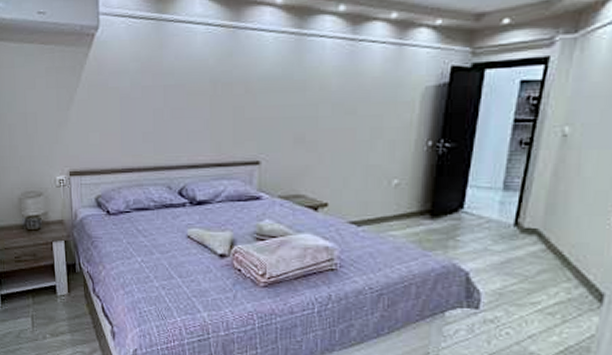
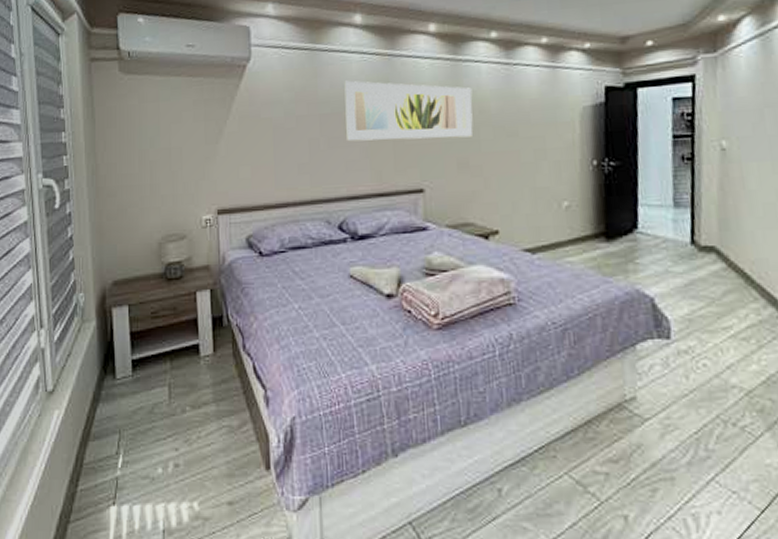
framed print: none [188,52,315,114] -> present [344,80,473,142]

